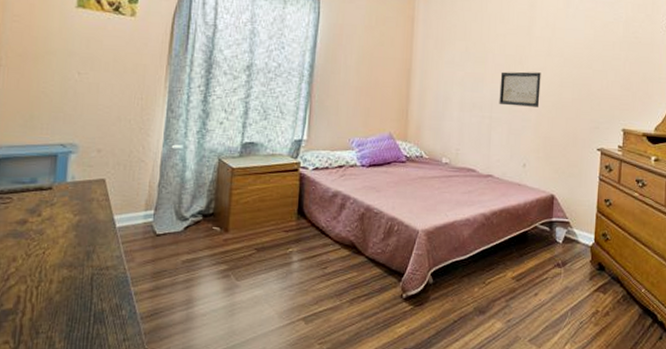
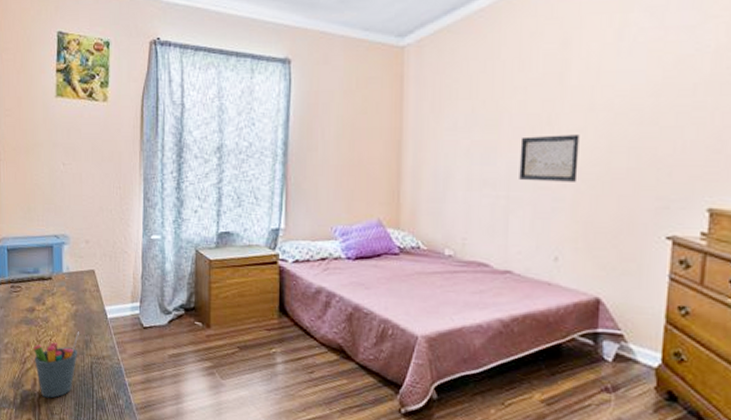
pen holder: none [20,242,80,316] -> present [33,331,79,398]

